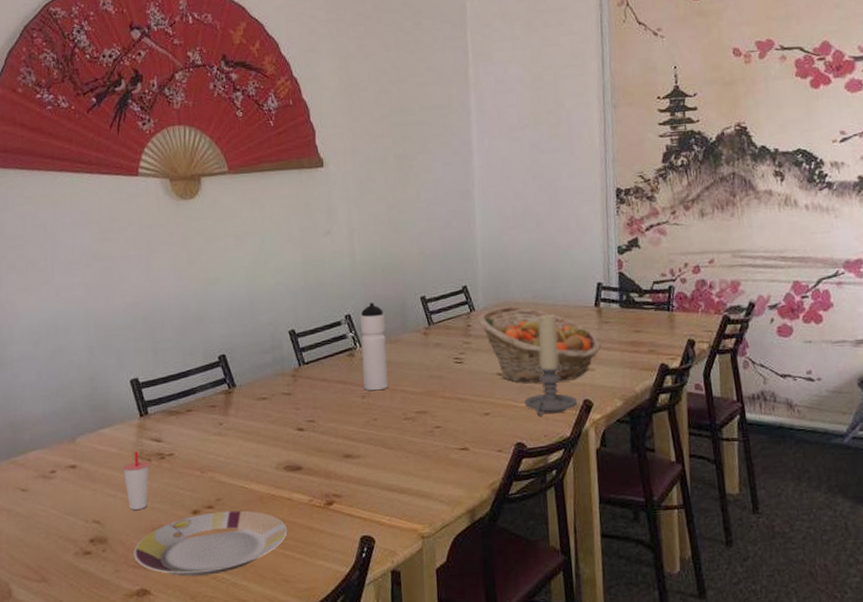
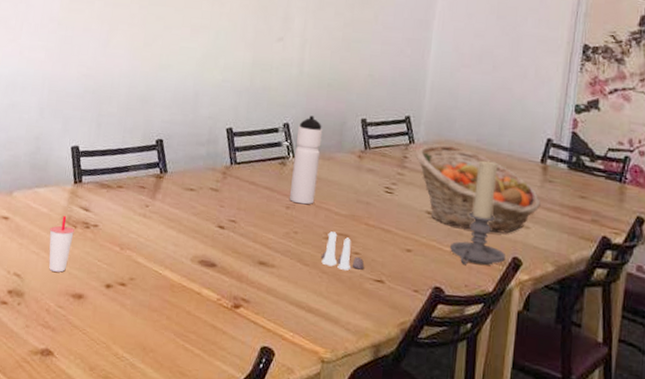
plate: present [134,510,288,577] -> none [45,289,192,351]
salt and pepper shaker set: none [403,411,447,446] -> present [320,231,365,271]

